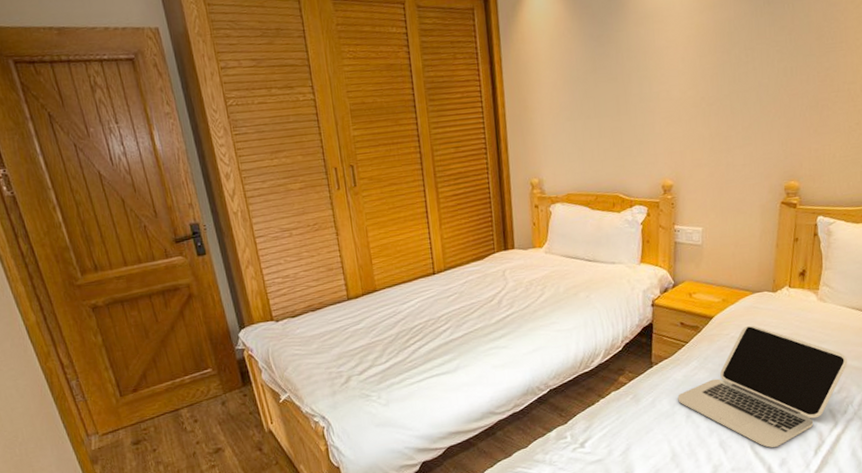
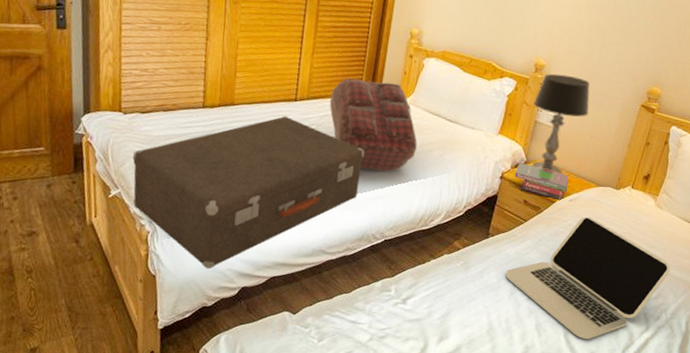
suitcase: none [292,290,514,452] -> present [132,115,365,270]
backpack: none [466,236,562,326] -> present [329,78,417,171]
books: none [665,286,723,316] -> present [514,162,569,201]
table lamp: none [669,189,728,290] -> present [531,73,590,175]

